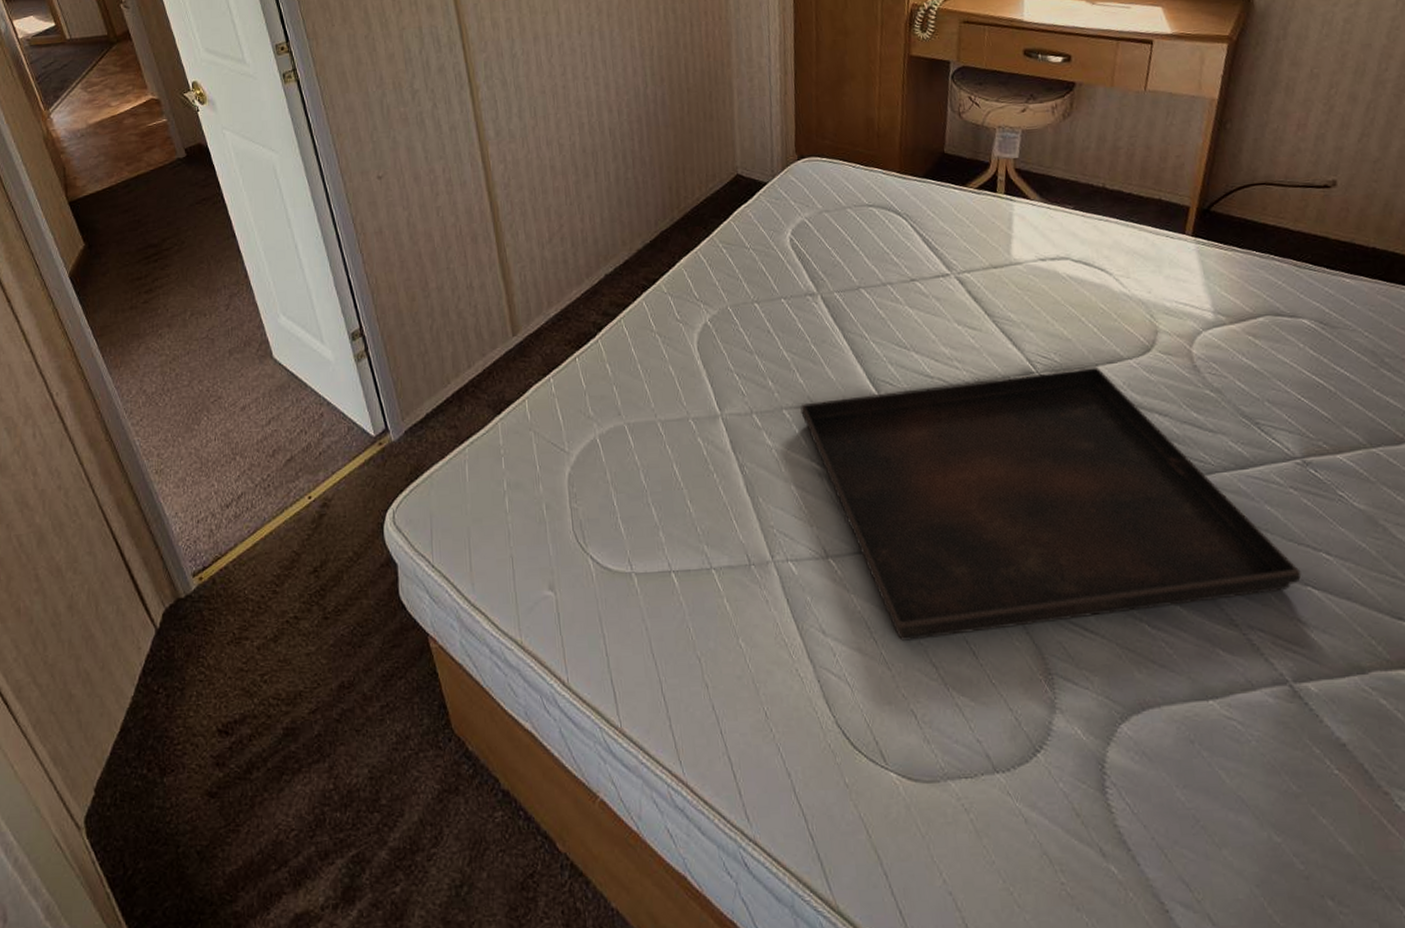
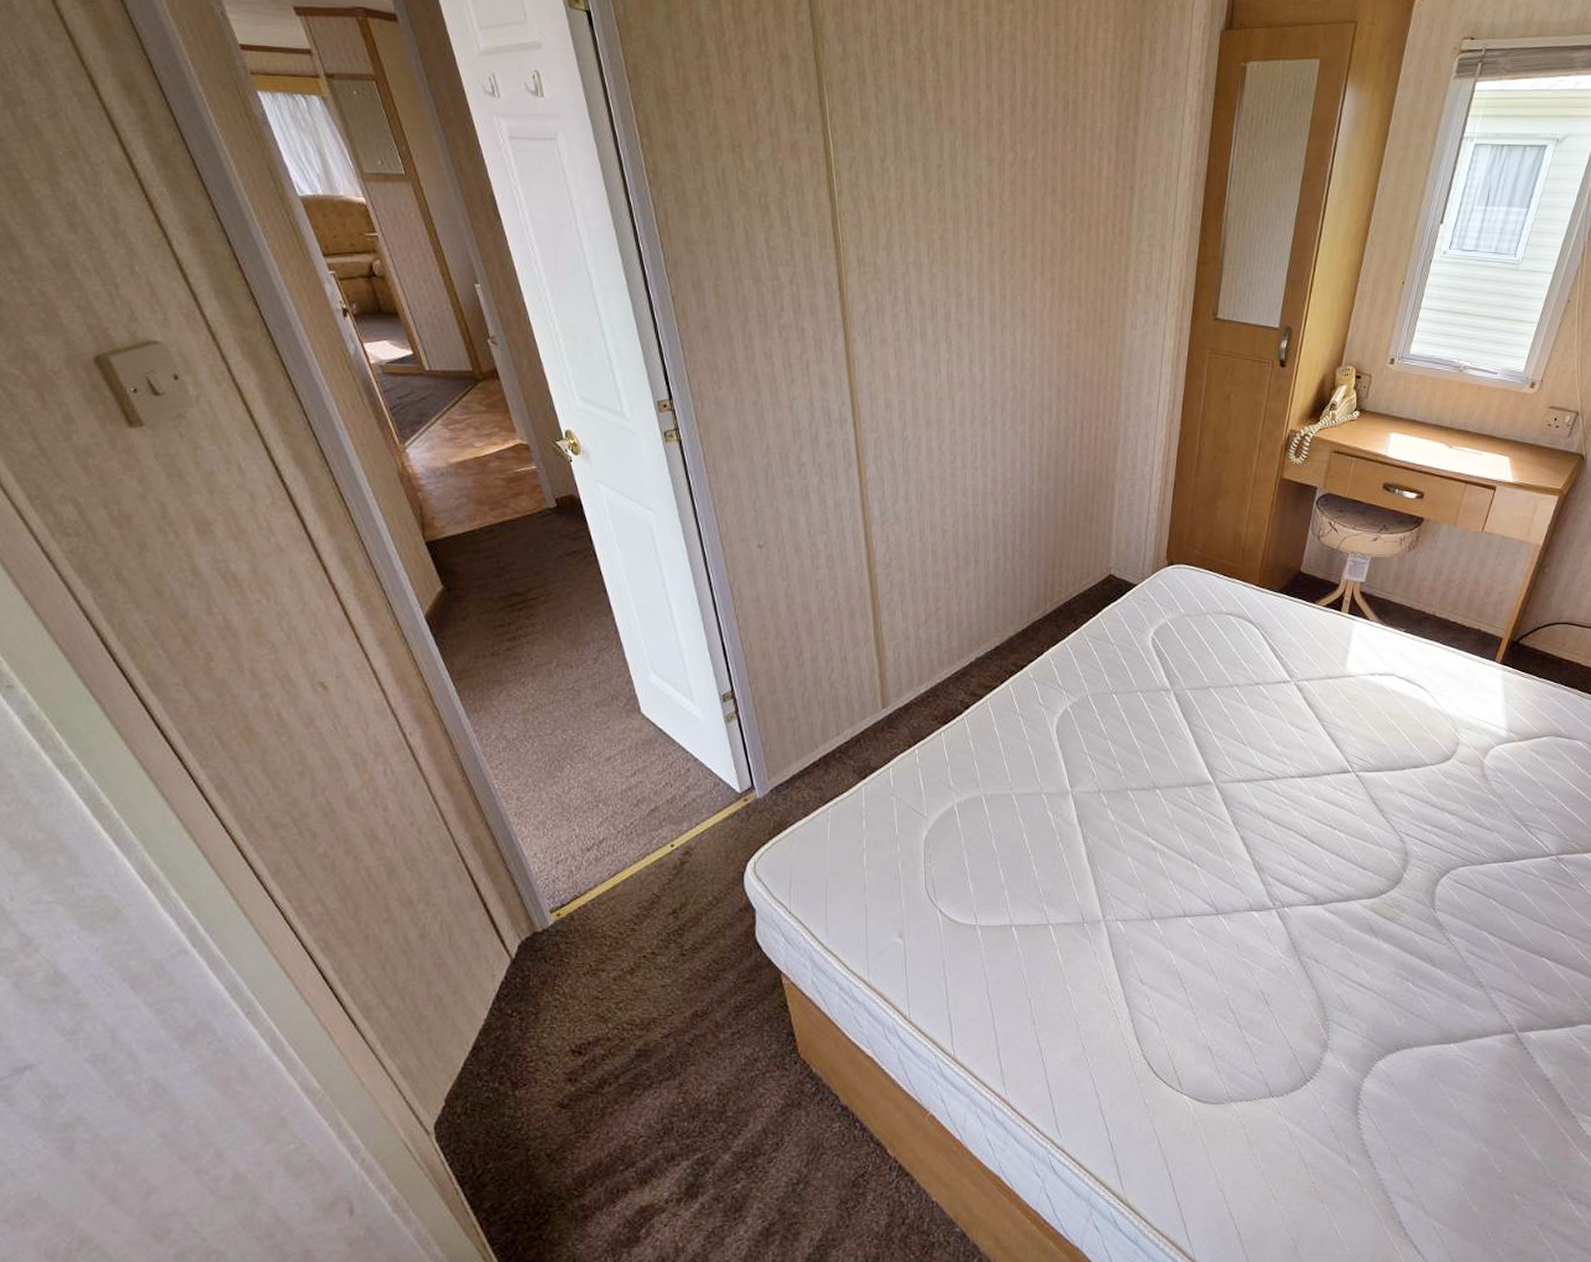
serving tray: present [800,366,1302,641] -> none [1144,770,1540,990]

